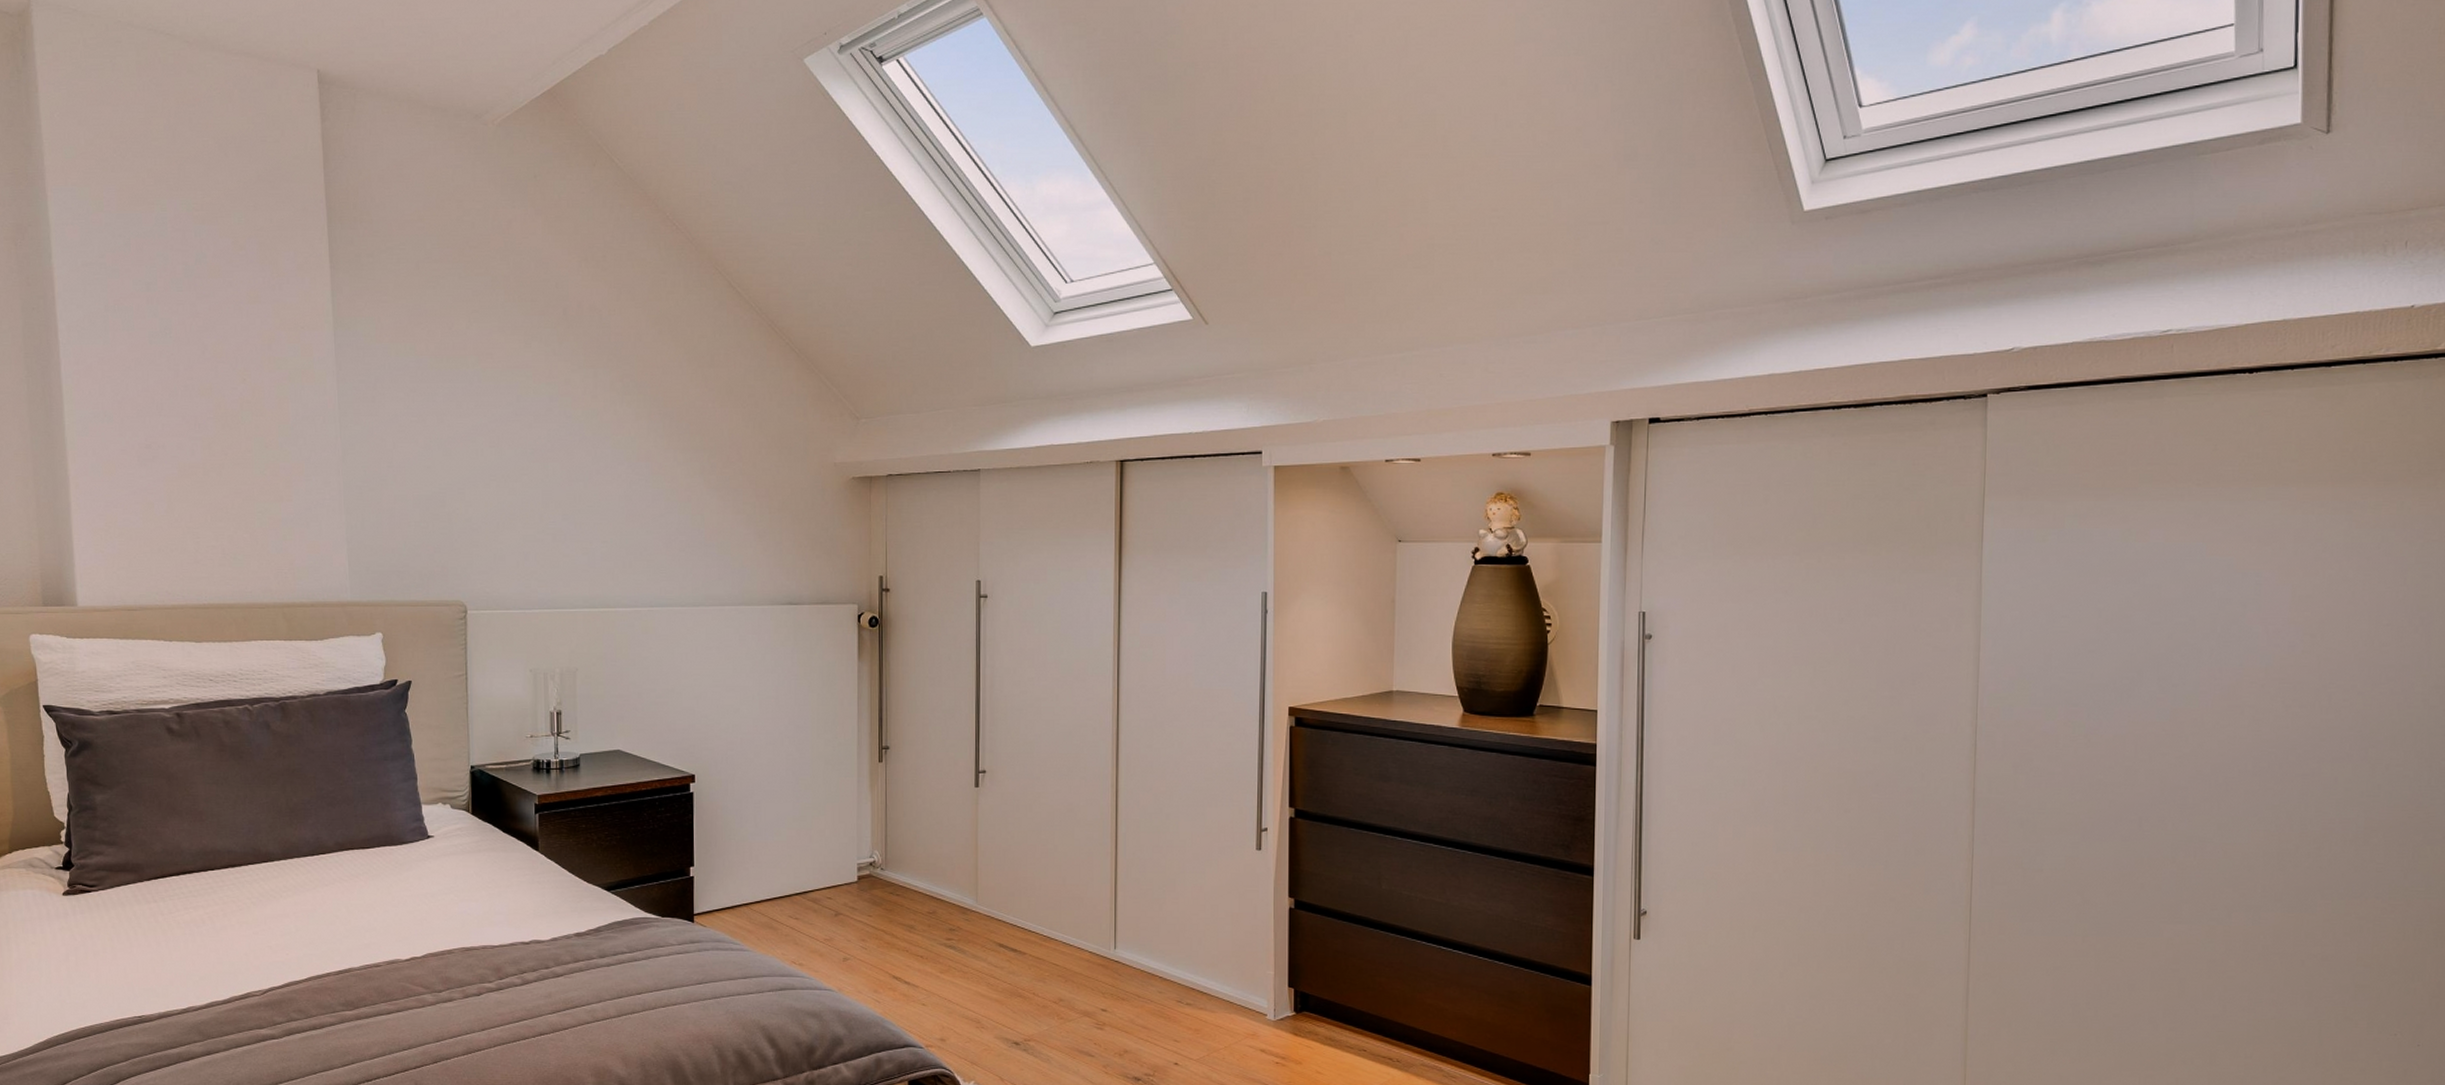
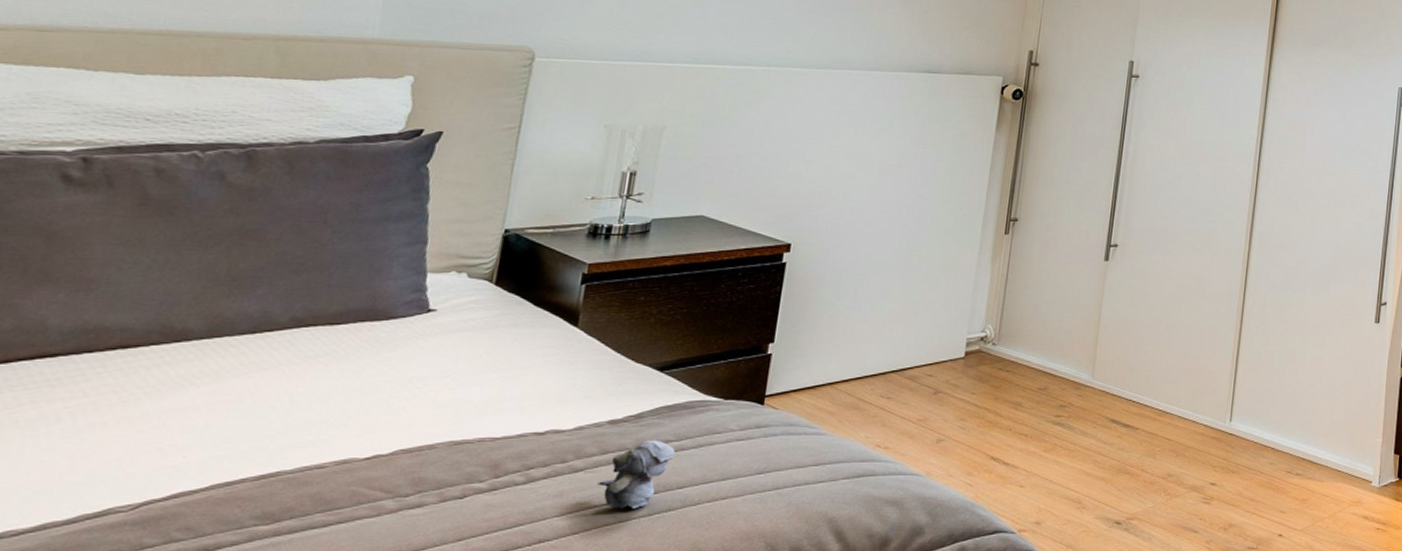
teddy bear: none [575,951,631,1011] -> present [597,439,676,509]

